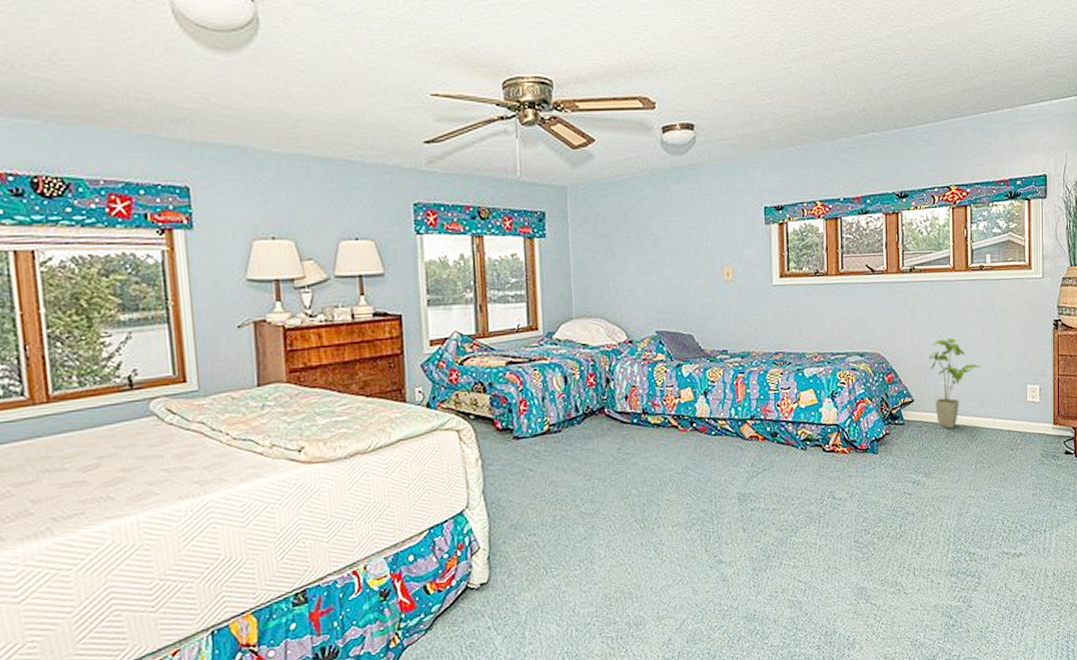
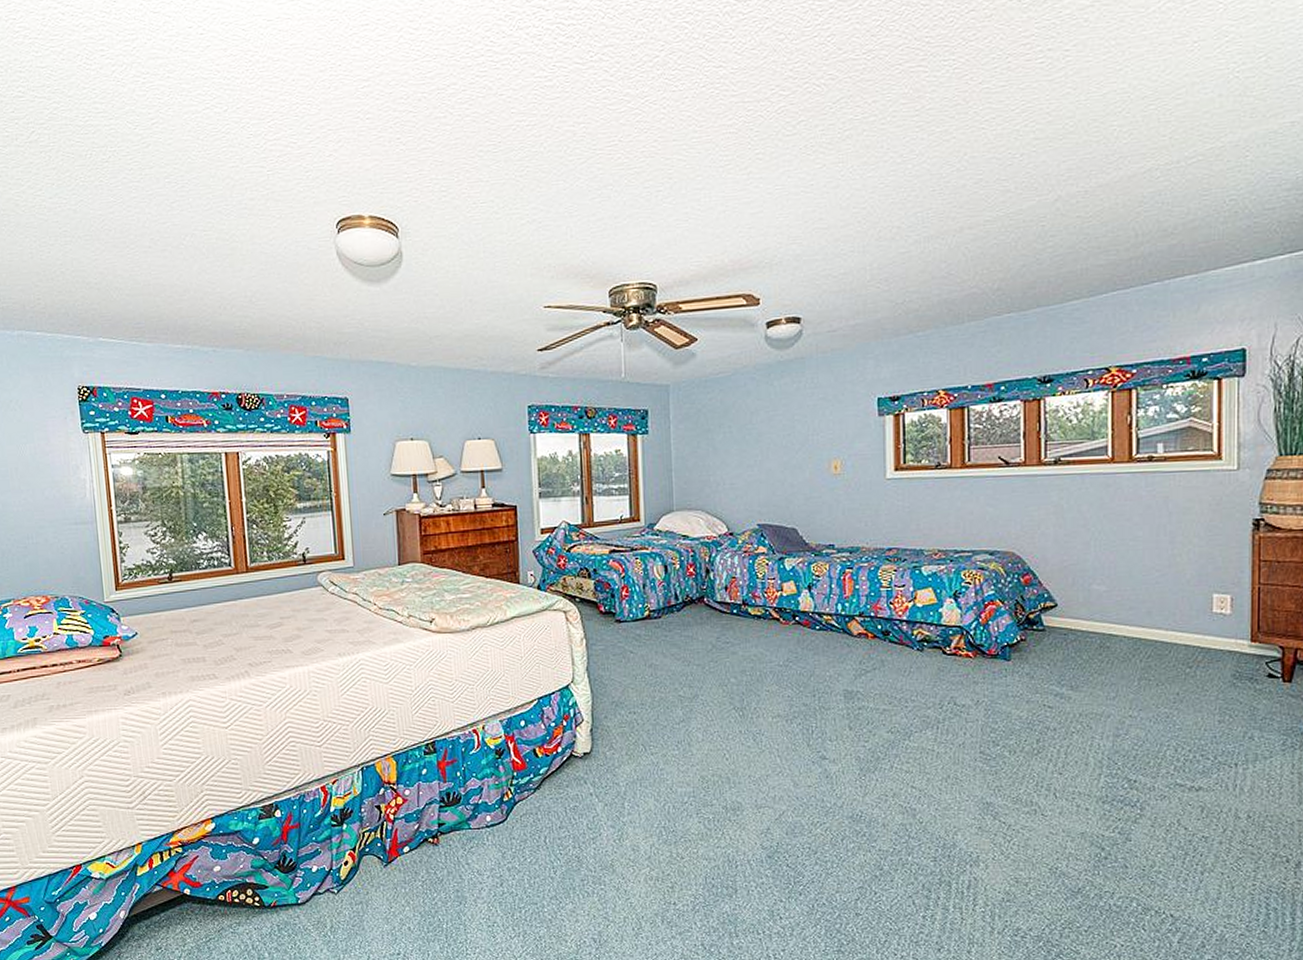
house plant: present [929,338,981,429] -> none [1078,538,1149,639]

